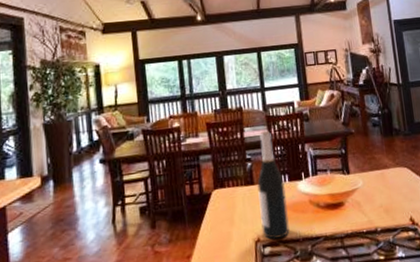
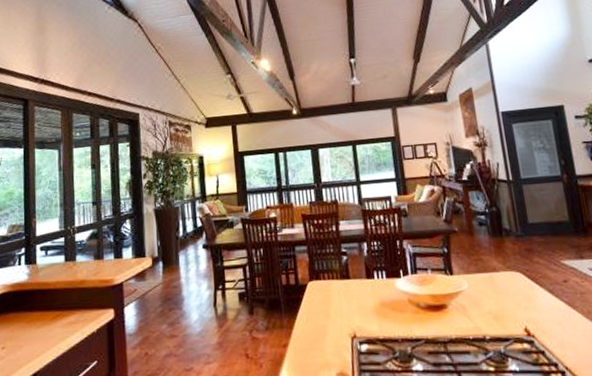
wine bottle: present [257,130,290,239] -> none [353,224,388,337]

